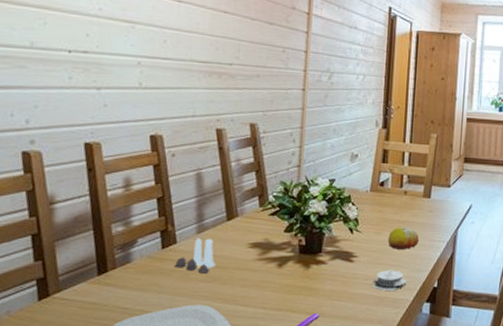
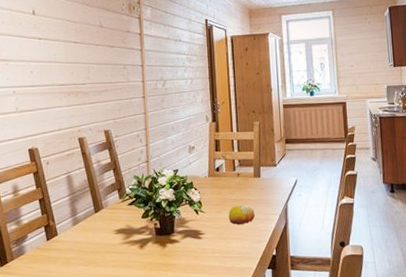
salt and pepper shaker set: present [173,238,216,274] -> none [57,228,90,259]
architectural model: present [372,269,407,291] -> none [219,242,249,262]

